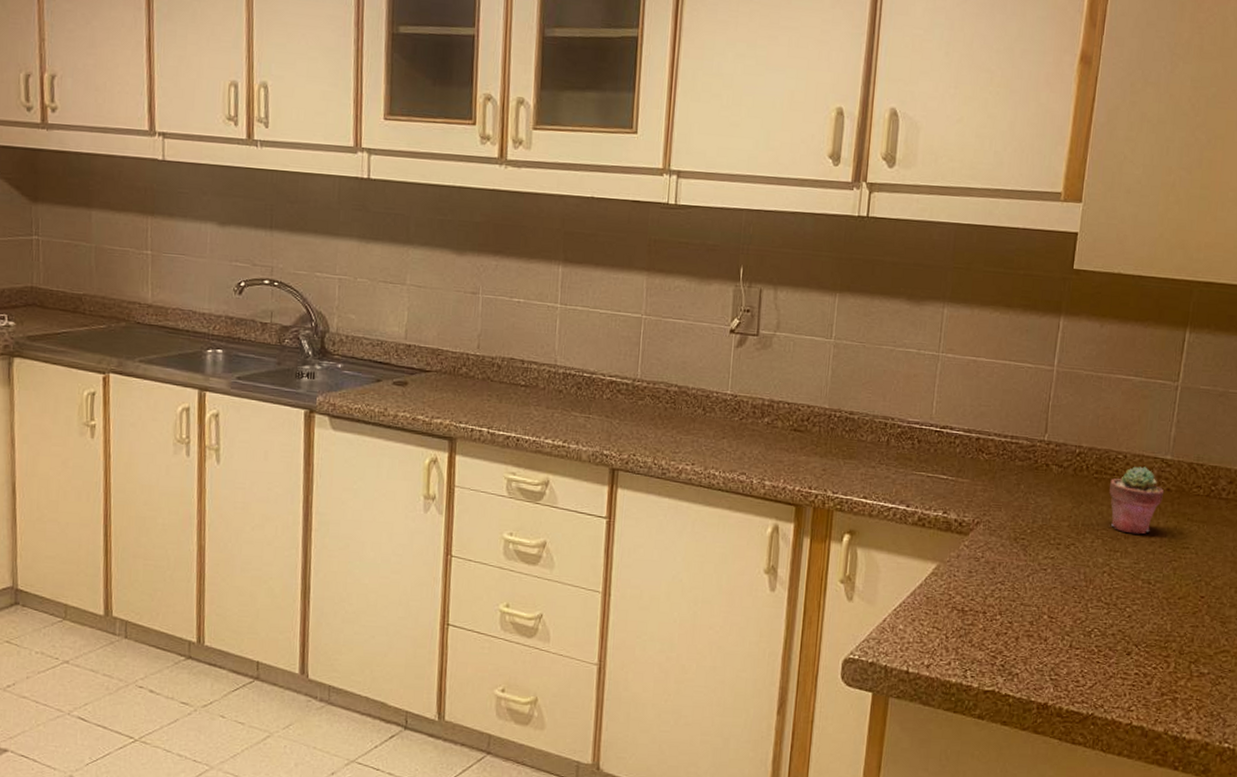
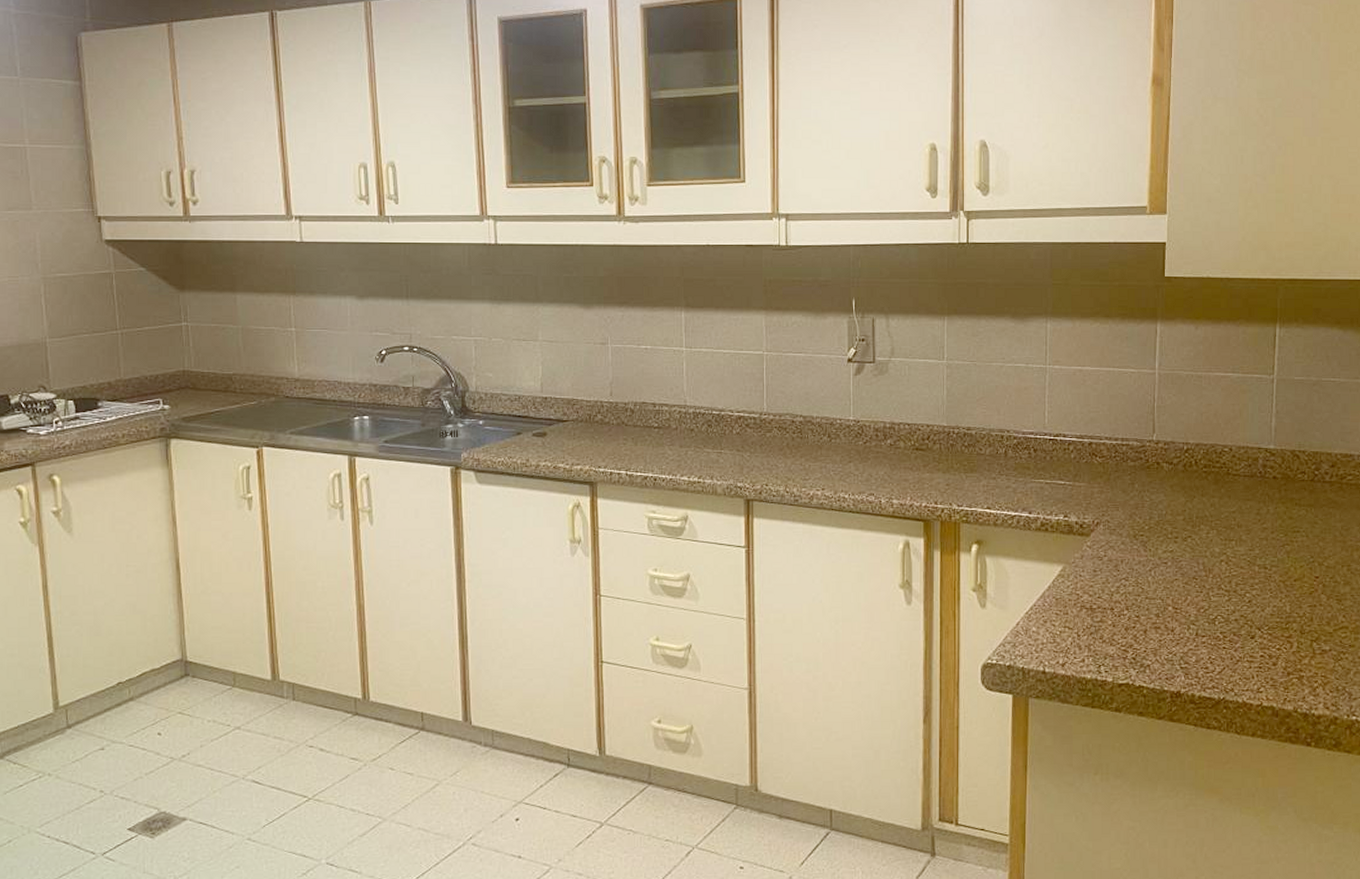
potted succulent: present [1109,466,1165,534] -> none [1219,458,1271,522]

